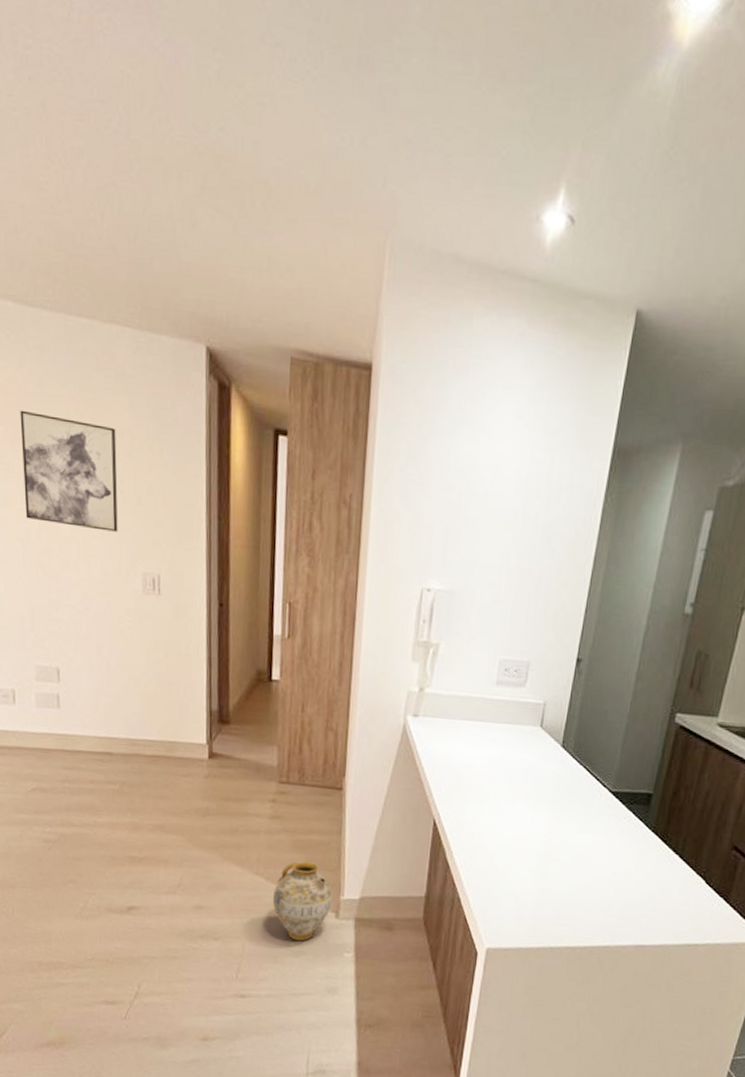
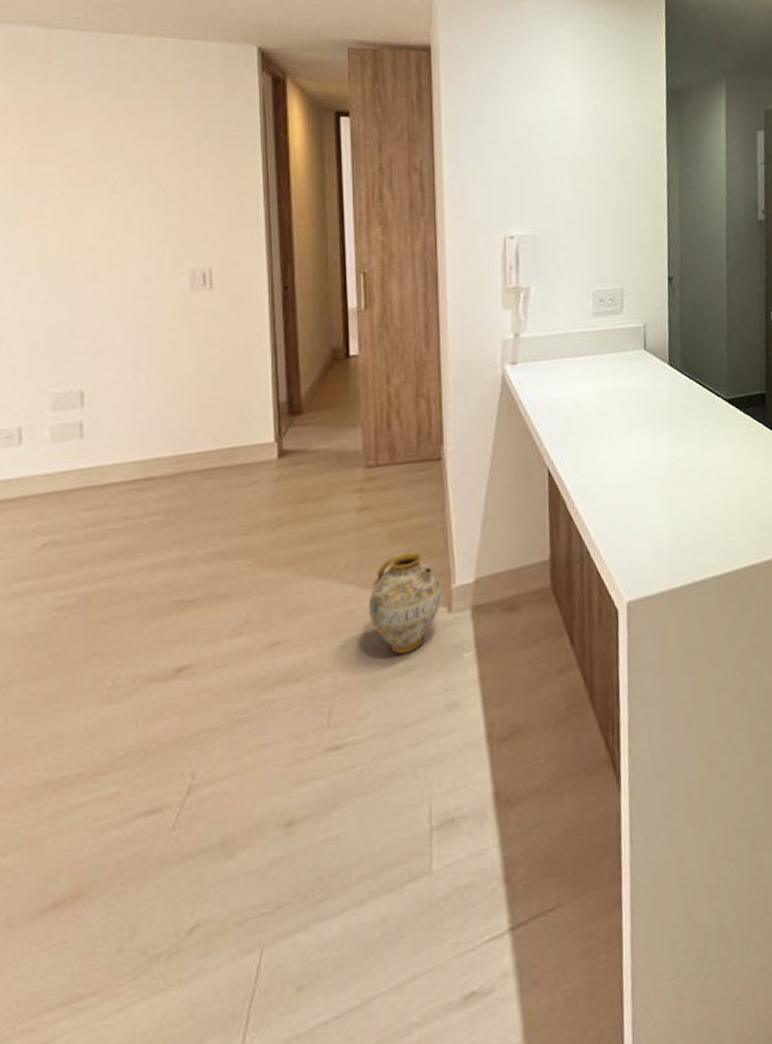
wall art: present [20,410,118,532] -> none [40,126,160,234]

